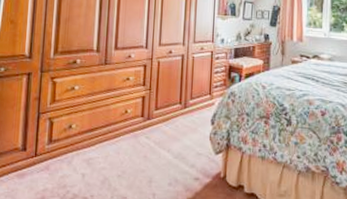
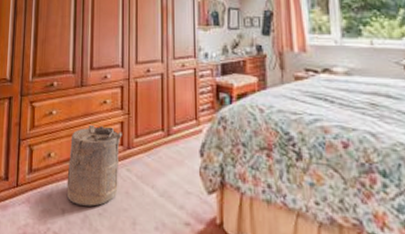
laundry hamper: none [87,100,144,170] -> present [66,125,123,207]

